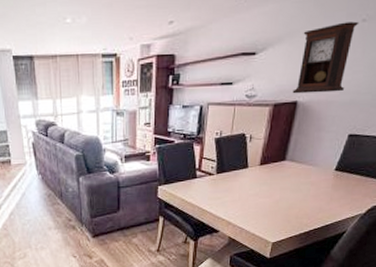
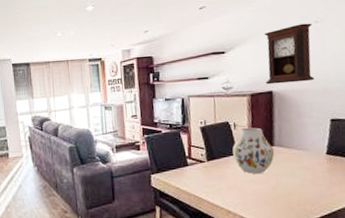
vase: none [243,140,285,188] -> present [232,127,275,174]

